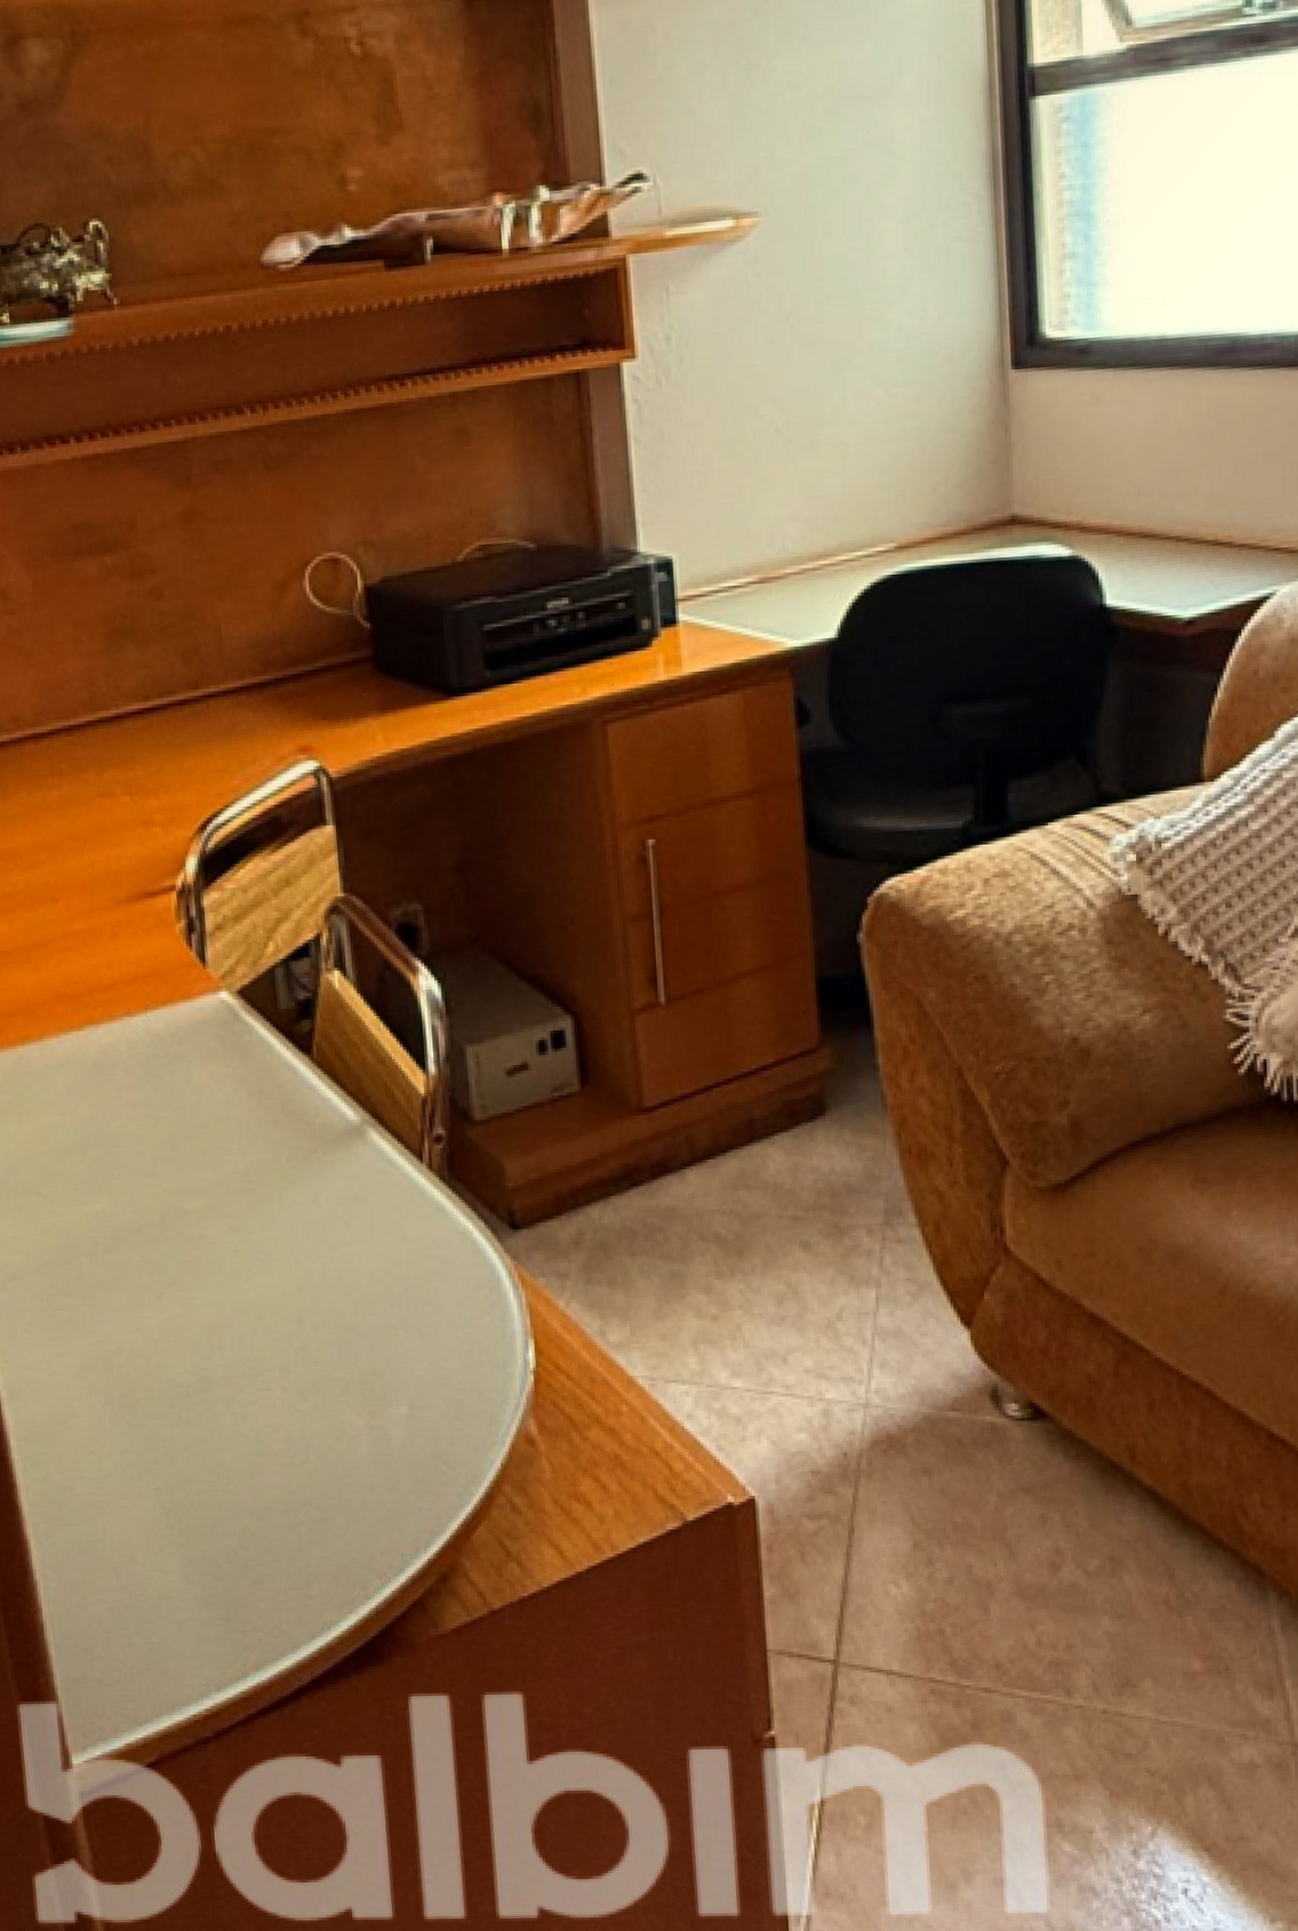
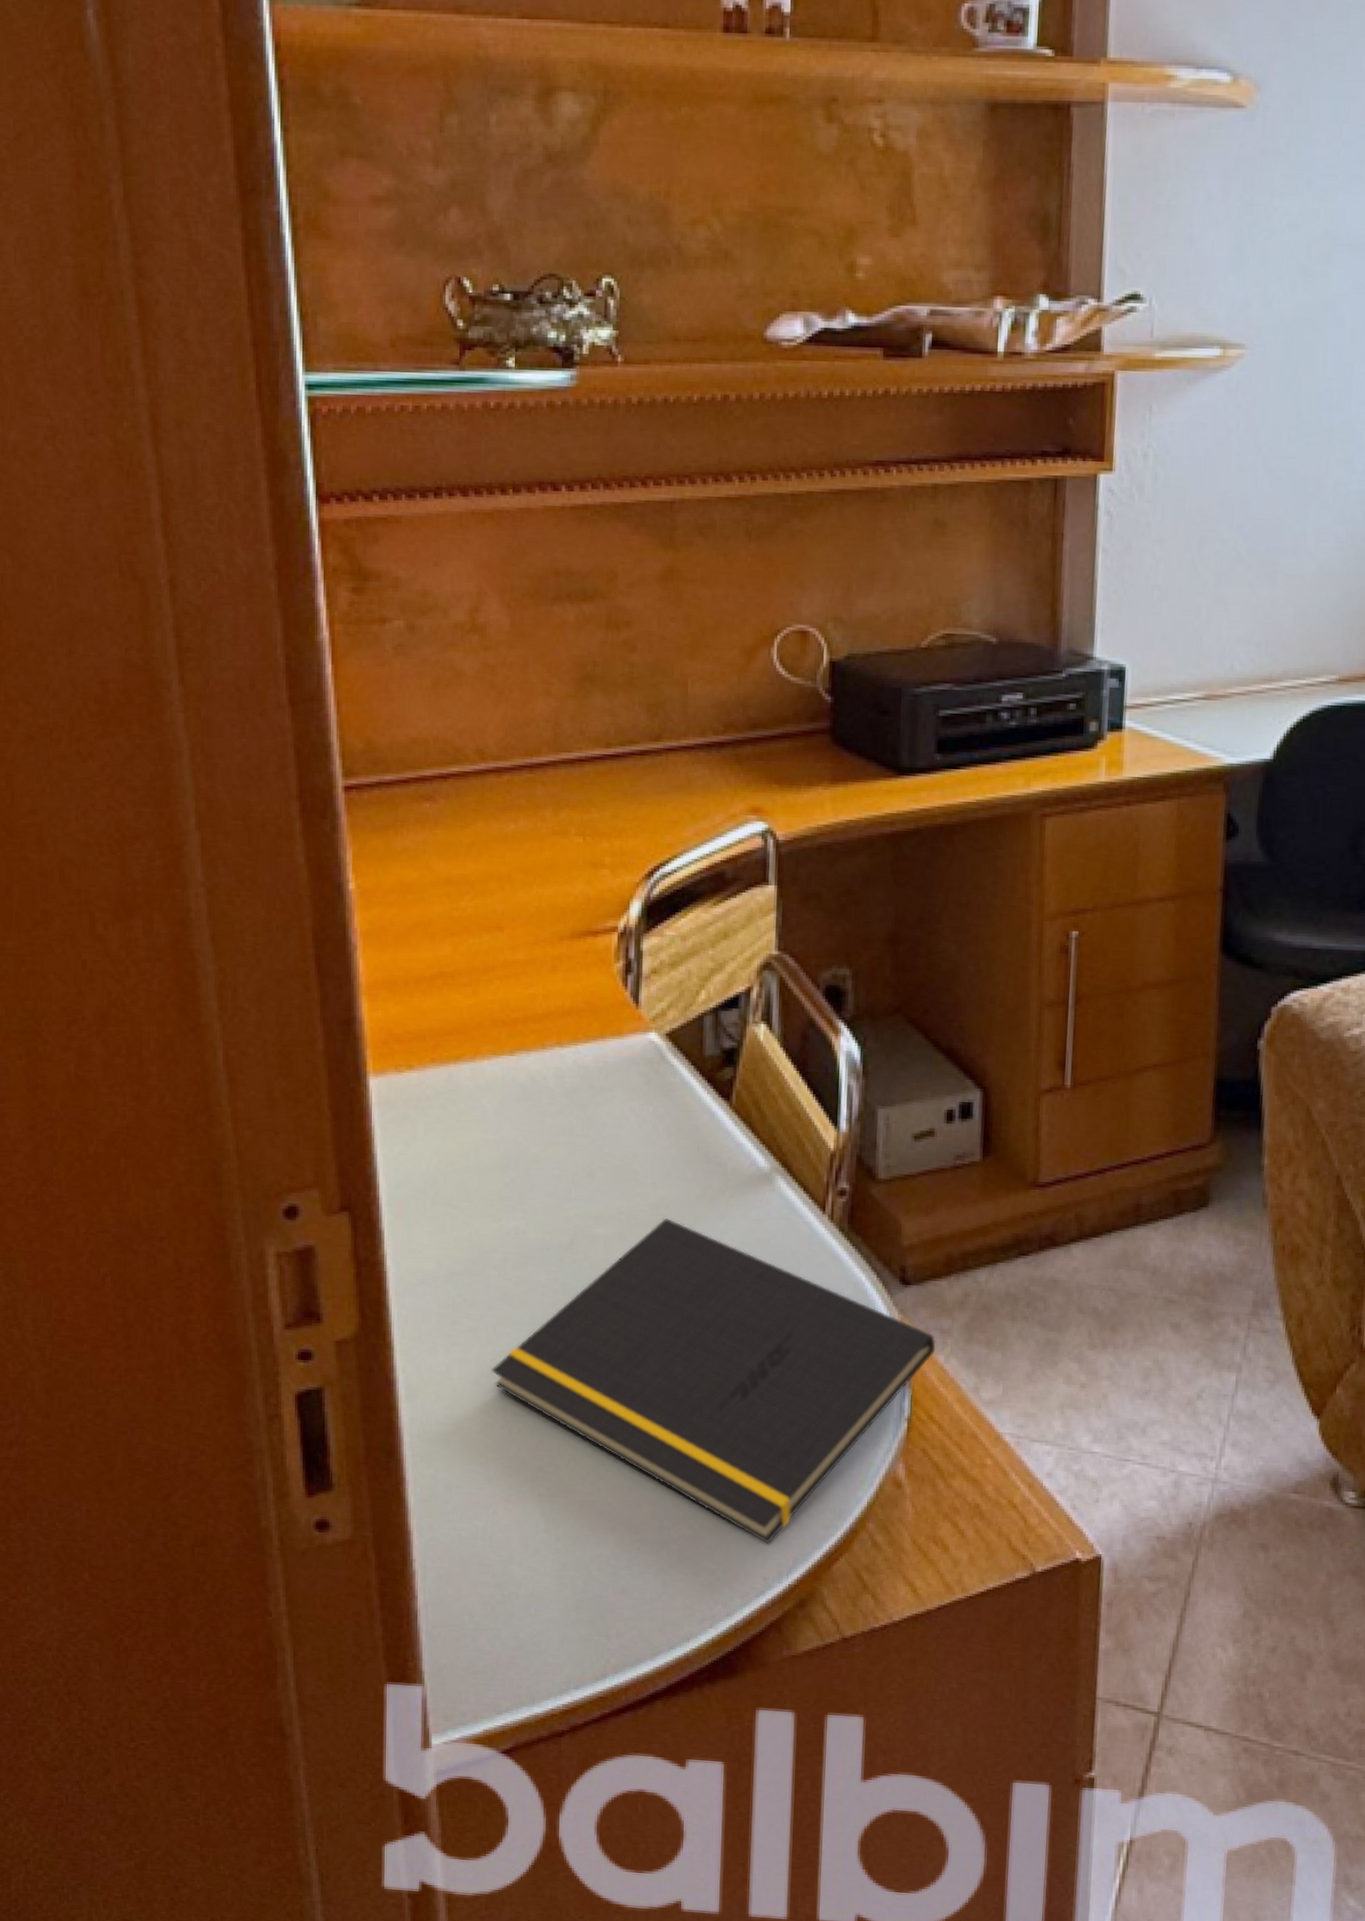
notepad: none [93,1184,555,1518] -> present [491,1218,936,1544]

